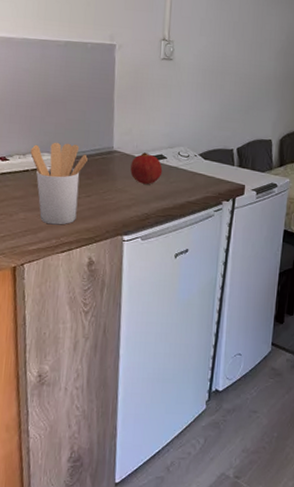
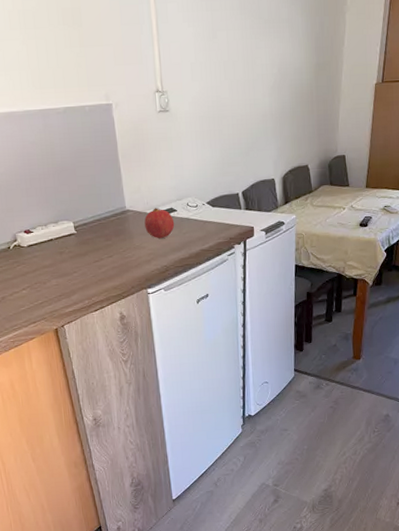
utensil holder: present [30,142,88,225] -> none [51,208,104,287]

